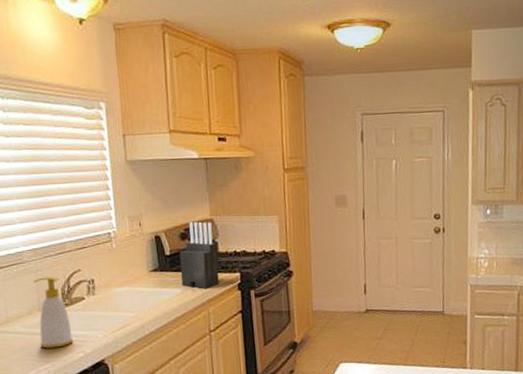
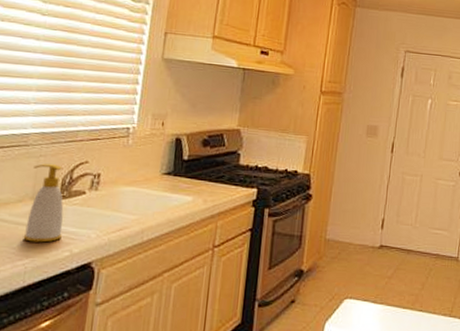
knife block: present [179,221,219,289] -> none [193,129,239,201]

